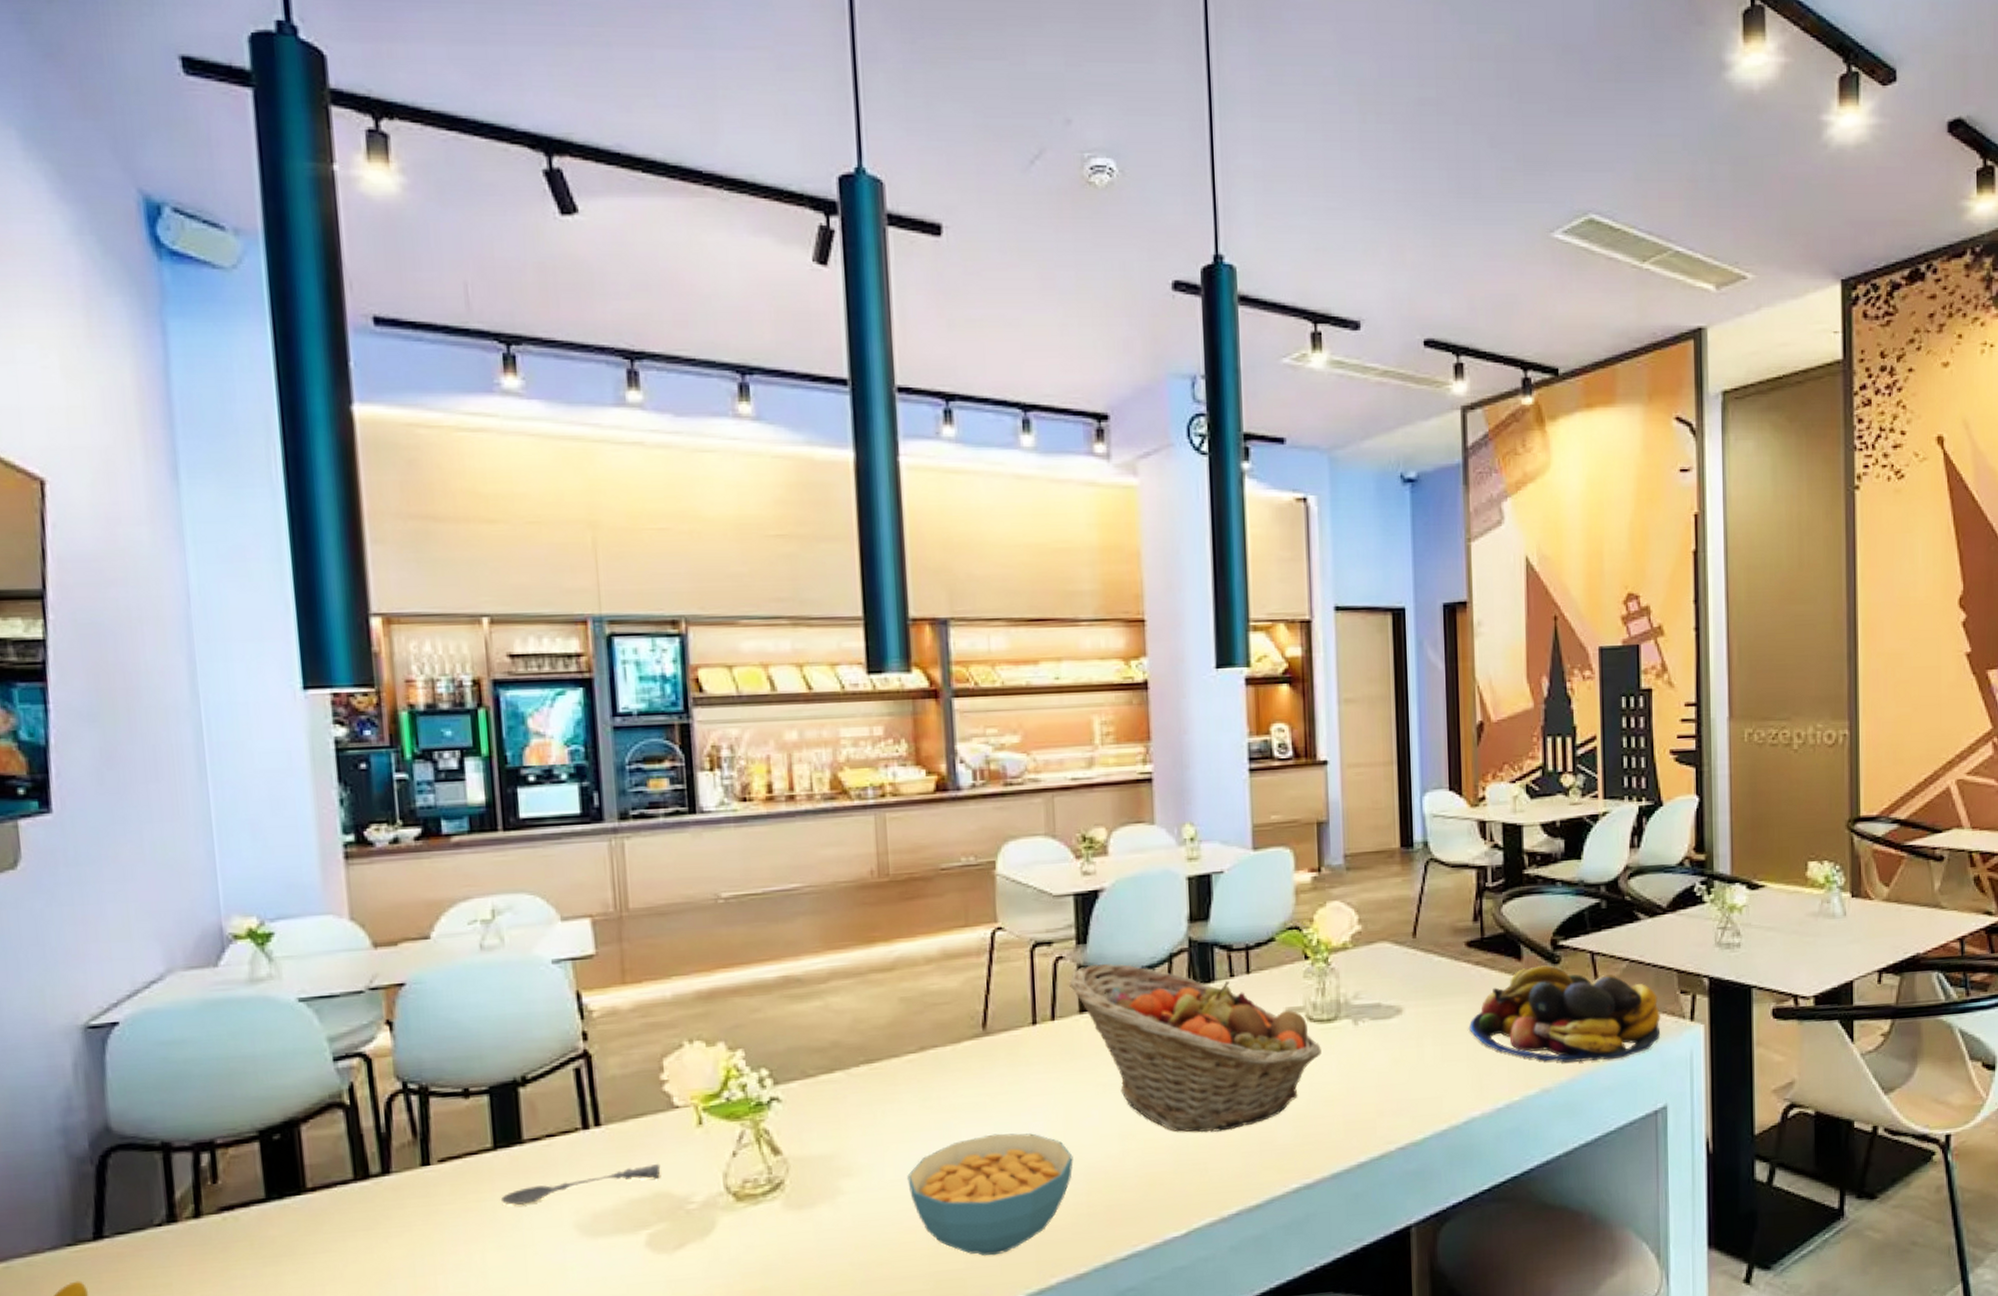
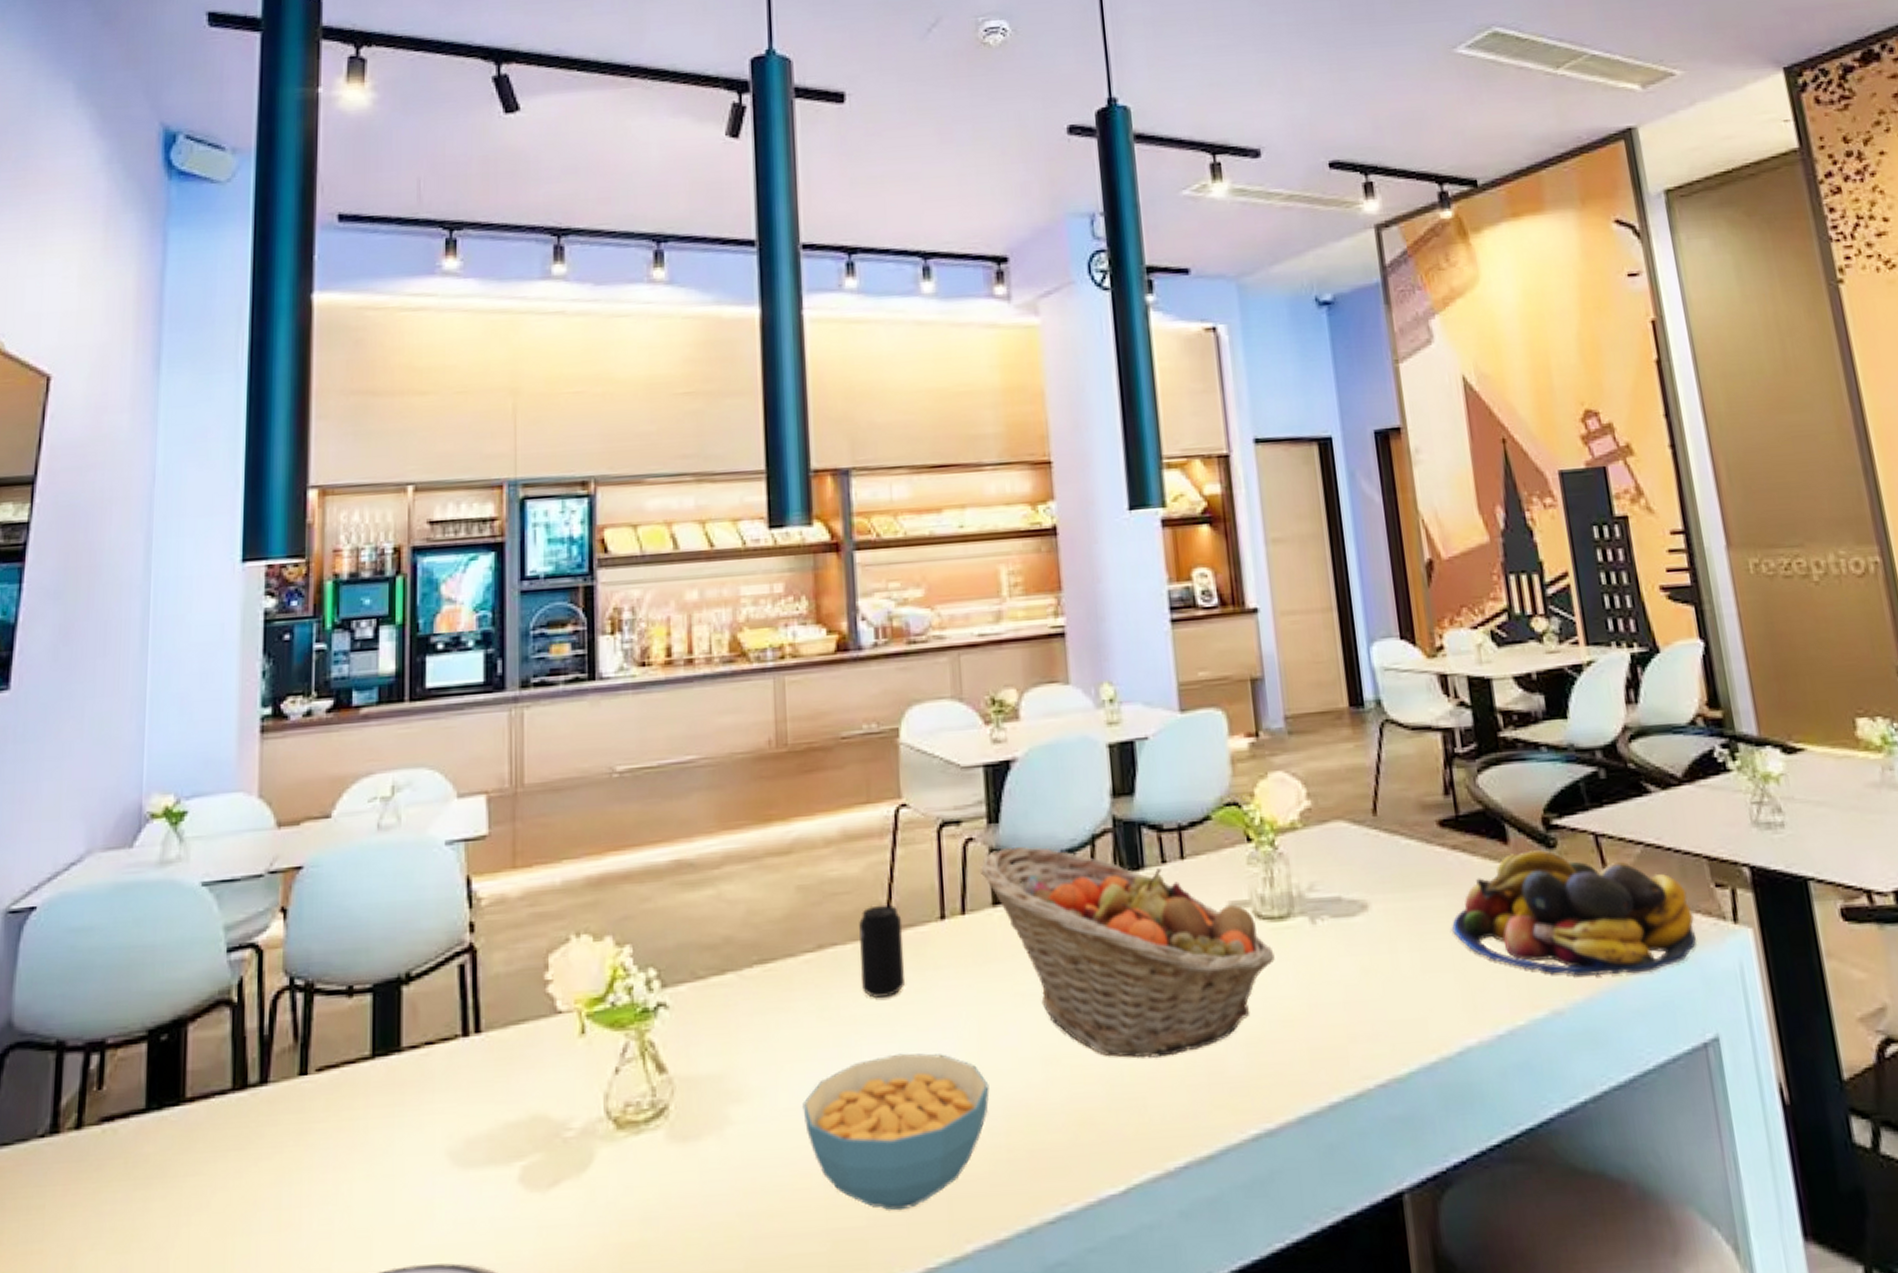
soupspoon: present [500,1163,661,1206] -> none [373,1079,539,1126]
beverage can: none [958,1013,1000,1091] -> present [859,904,905,999]

